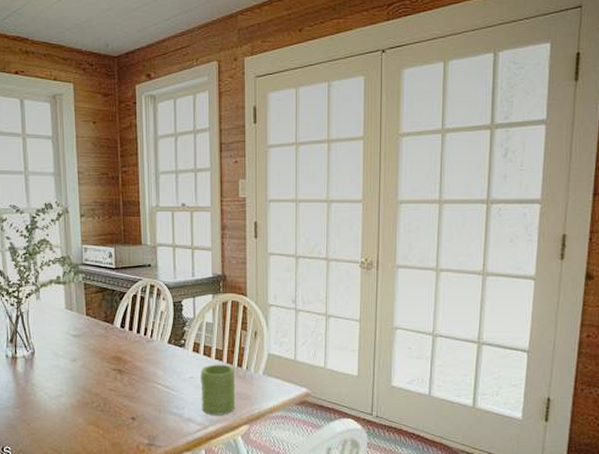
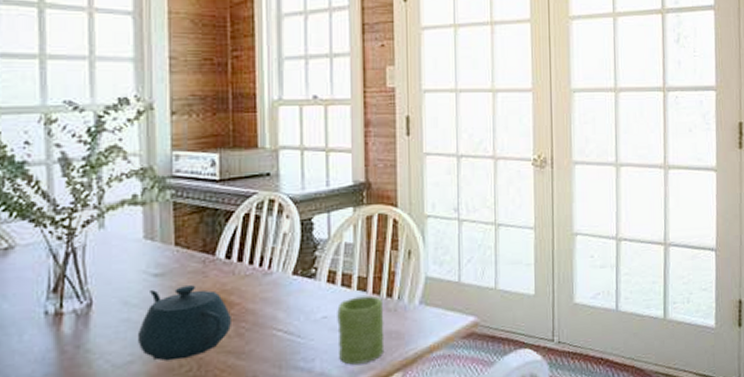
teapot: none [64,345,125,398] -> present [137,285,231,361]

